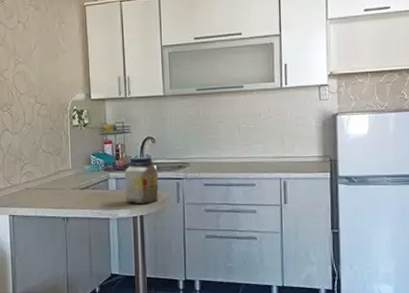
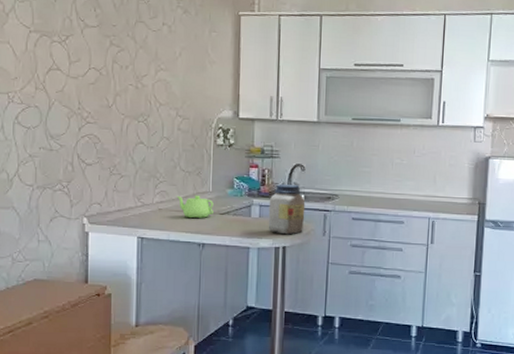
teapot: none [40,173,74,195] -> present [176,195,214,219]

